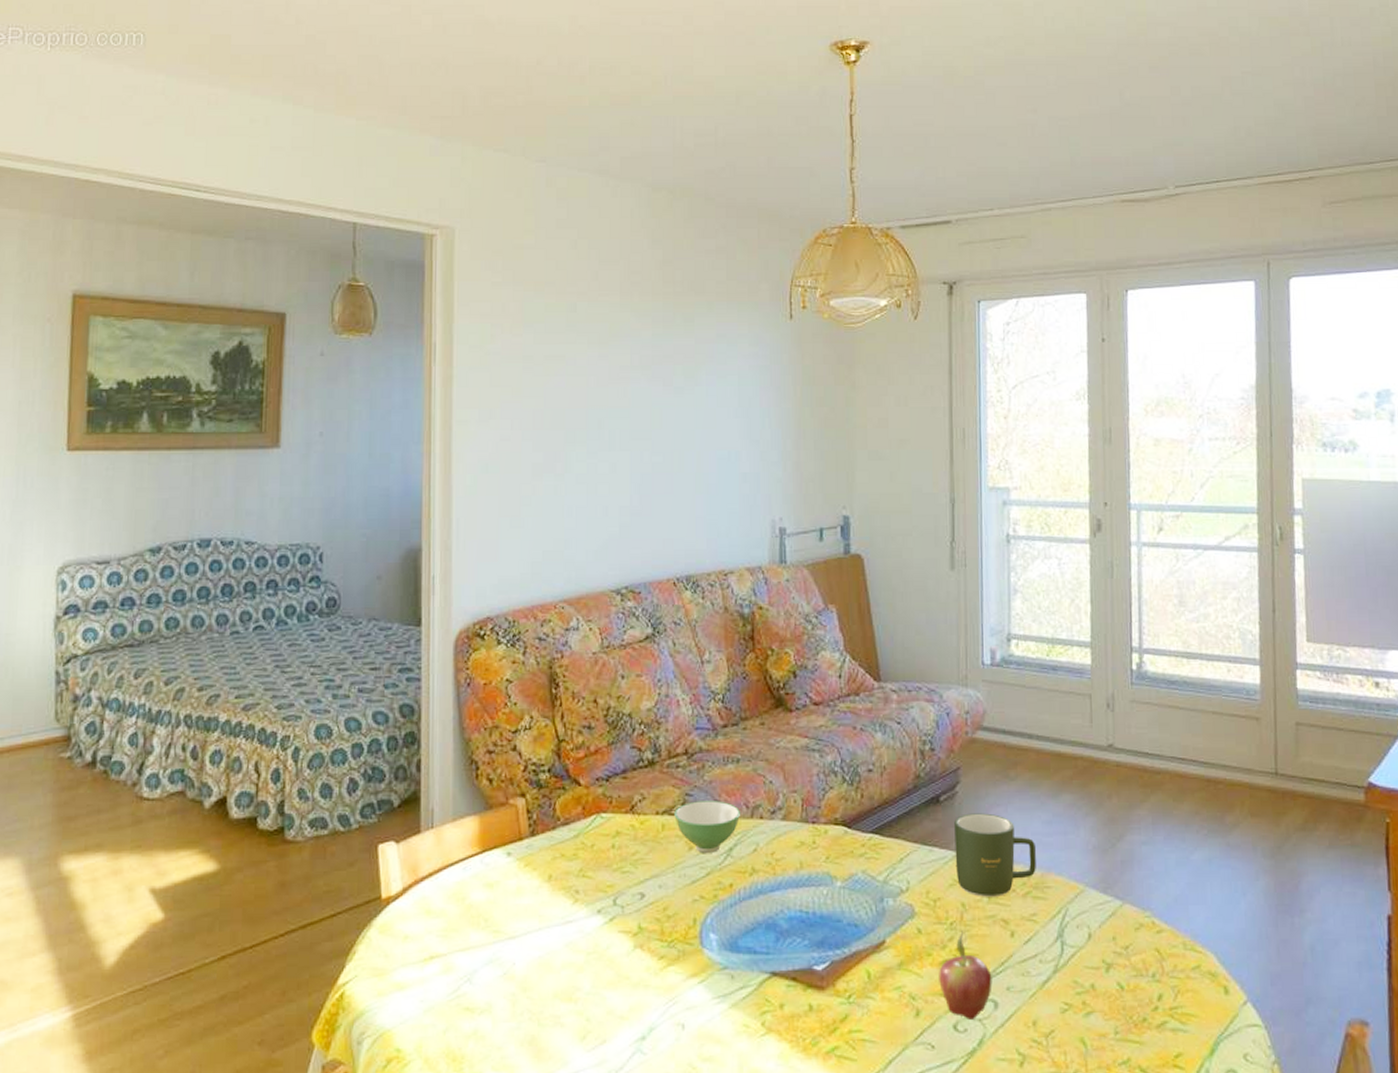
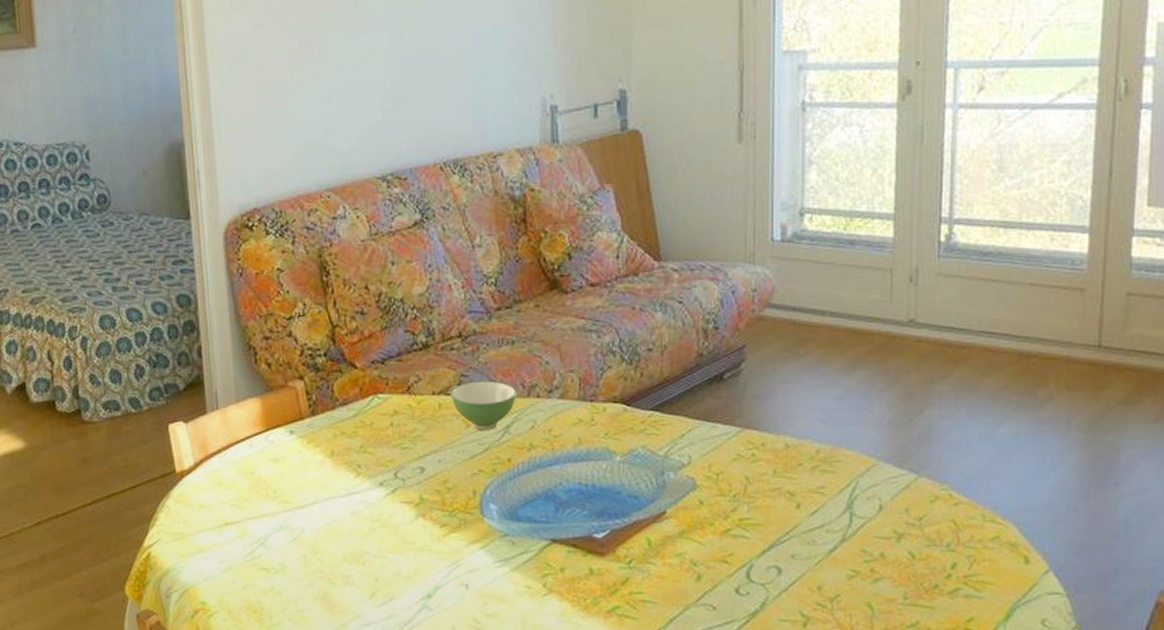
fruit: present [939,931,992,1019] -> none [721,502,776,584]
mug: present [954,813,1036,898] -> none [739,390,825,472]

